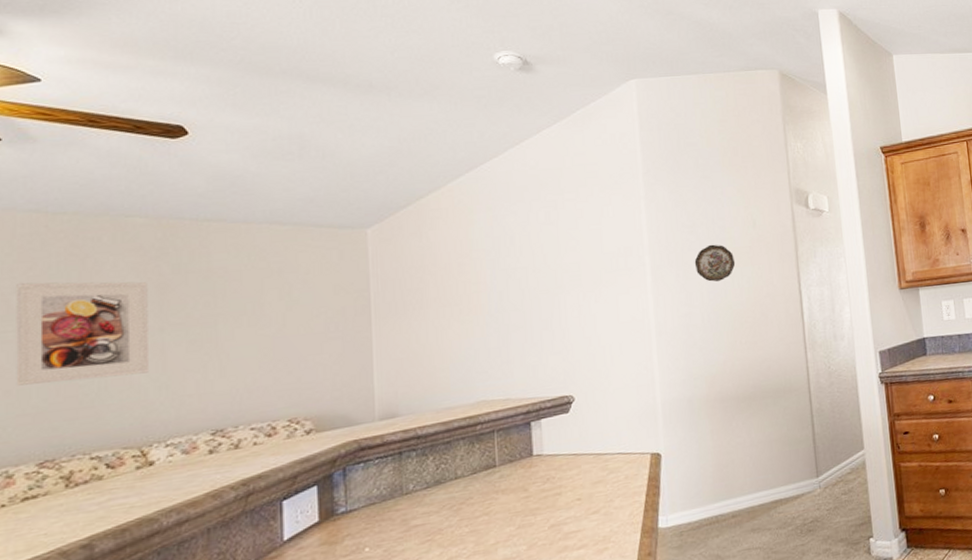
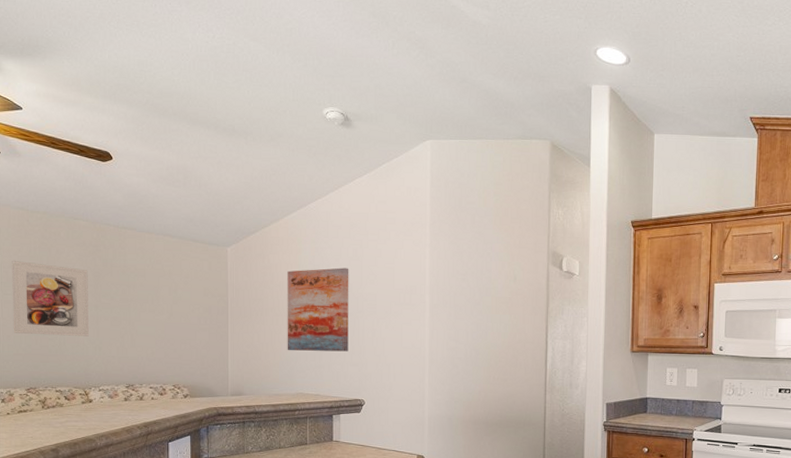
wall art: none [455,236,547,348] -> present [287,267,349,352]
decorative plate: present [694,244,736,282] -> none [464,292,497,324]

